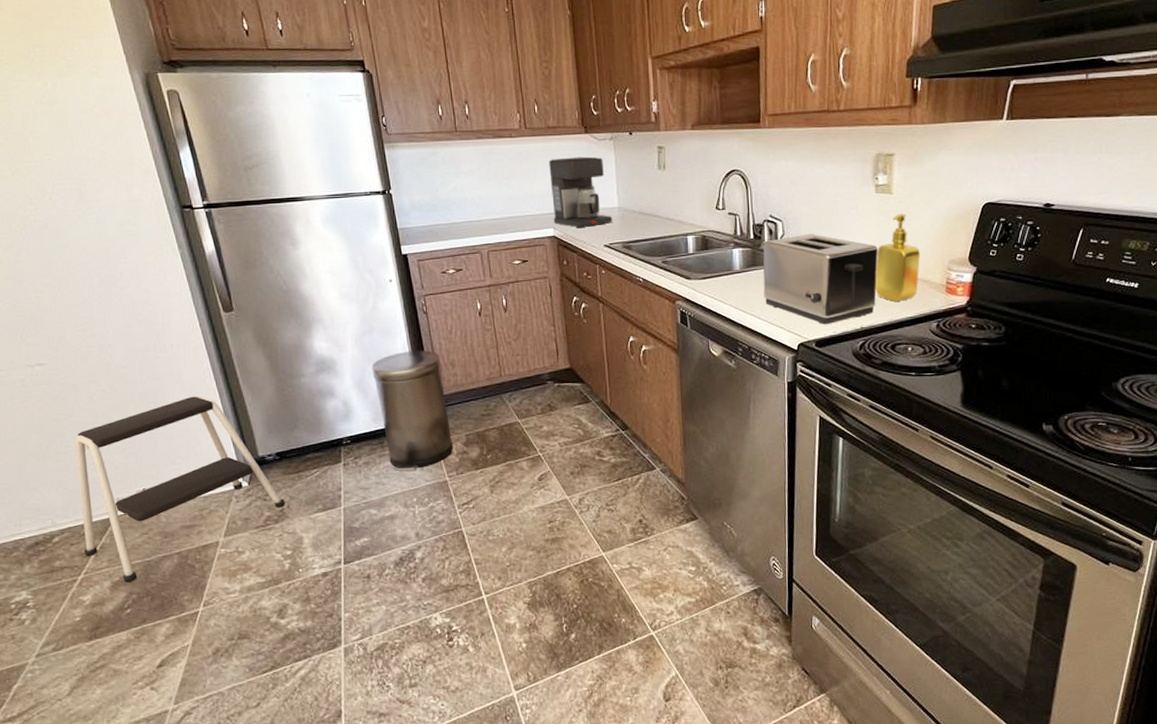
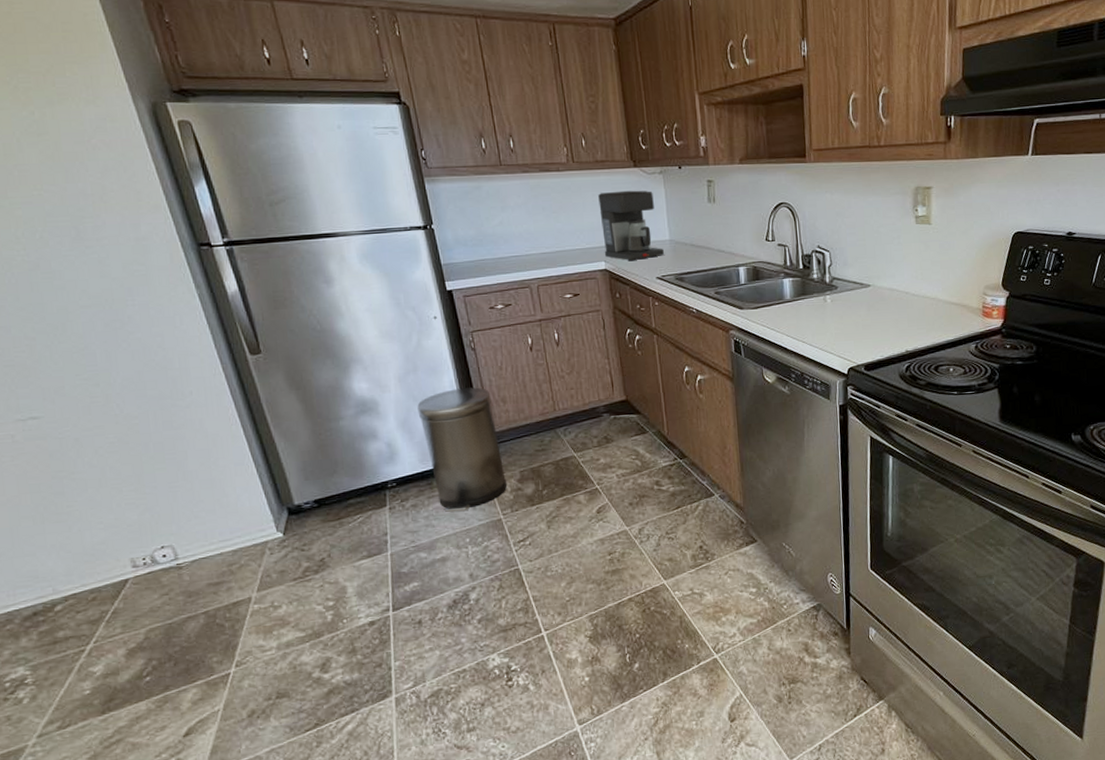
step stool: present [75,396,285,583] -> none [79,445,325,649]
toaster: present [763,233,878,325] -> none [812,263,920,350]
soap dispenser: present [875,213,920,301] -> none [918,243,958,326]

